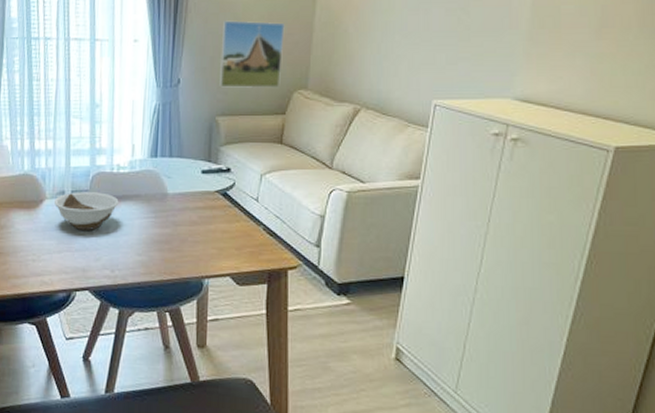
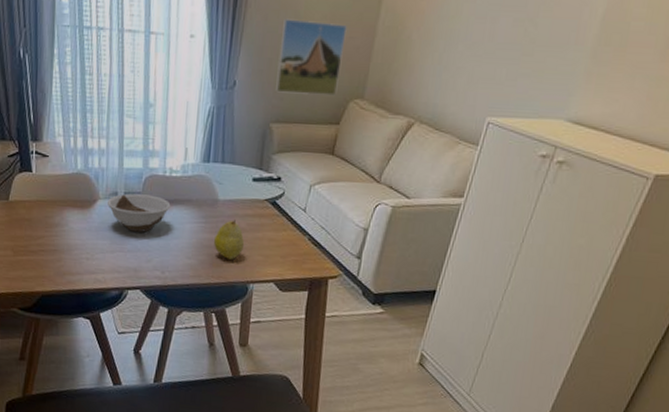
fruit: none [164,212,197,254] -> present [213,219,245,260]

